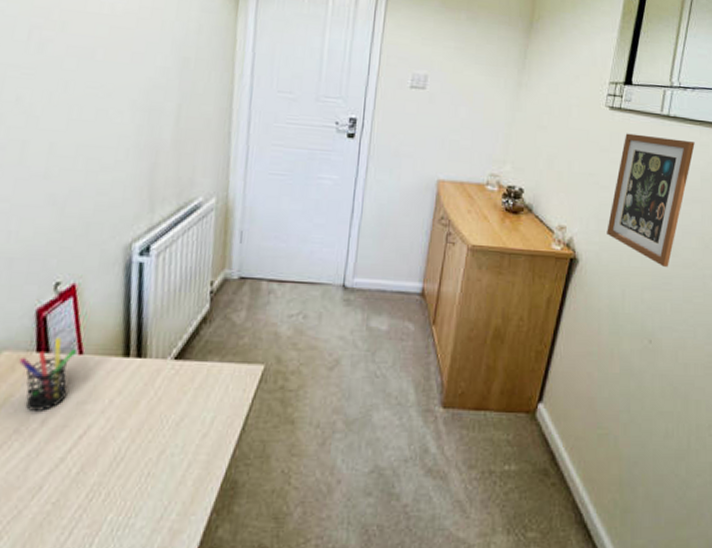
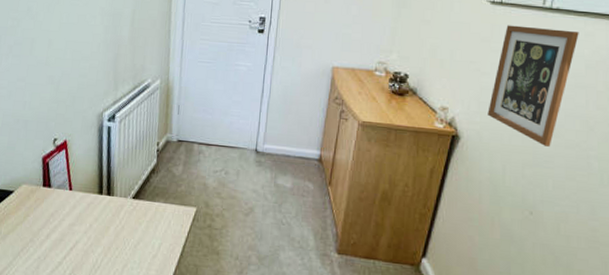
pen holder: present [19,337,76,411] -> none [32,177,68,228]

